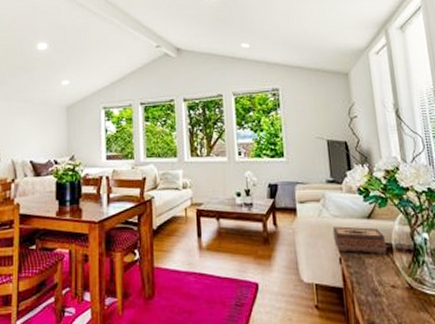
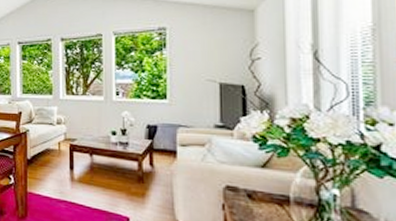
tissue box: present [332,226,388,255] -> none [217,172,283,206]

